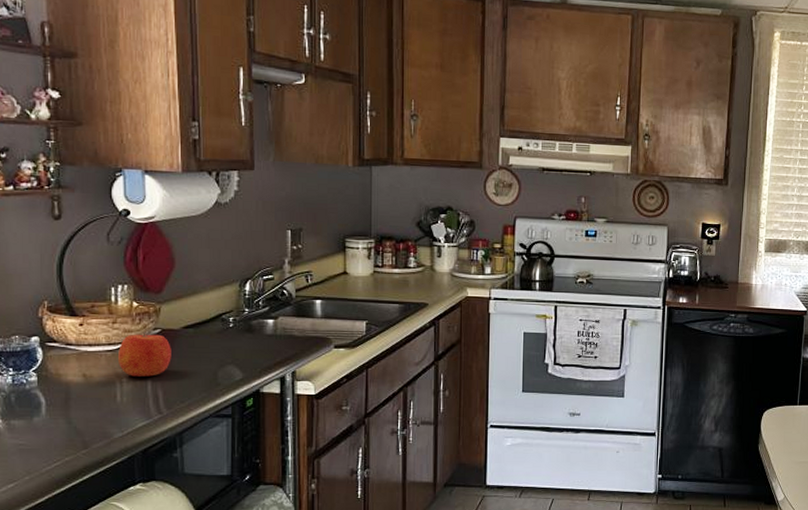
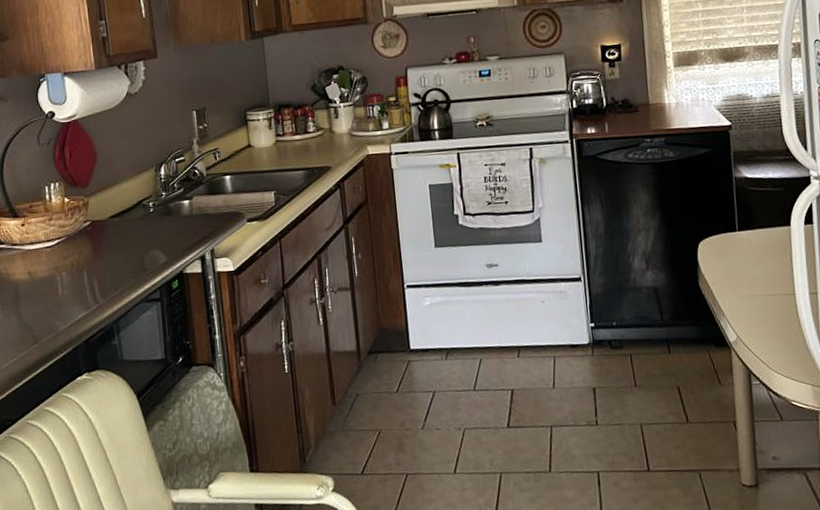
apple: present [118,329,171,377] -> none [56,223,102,270]

